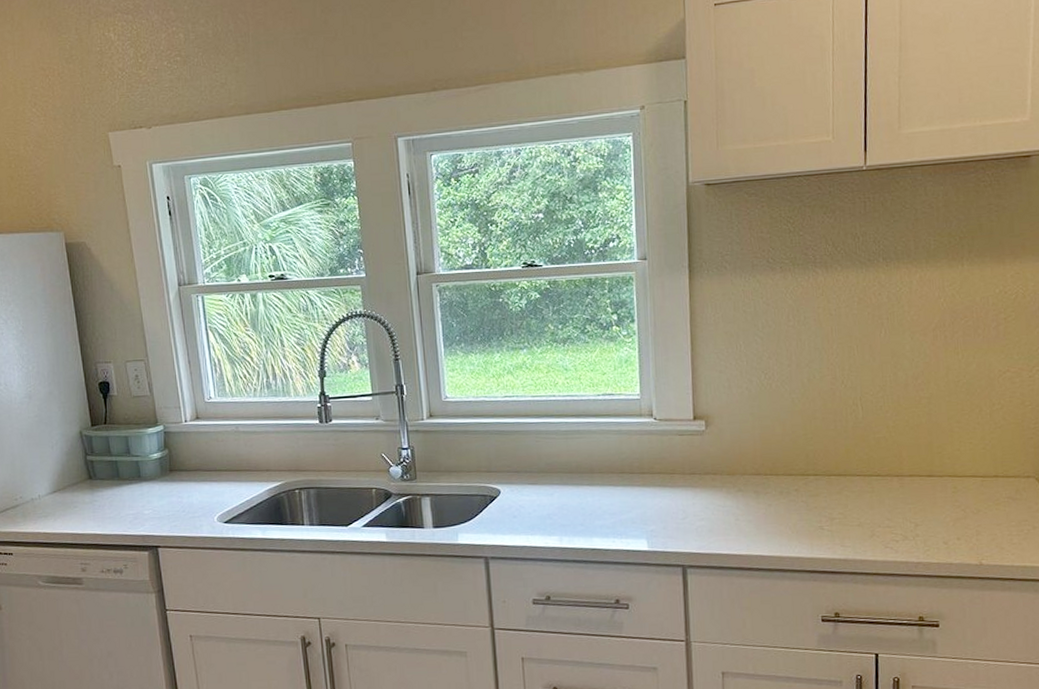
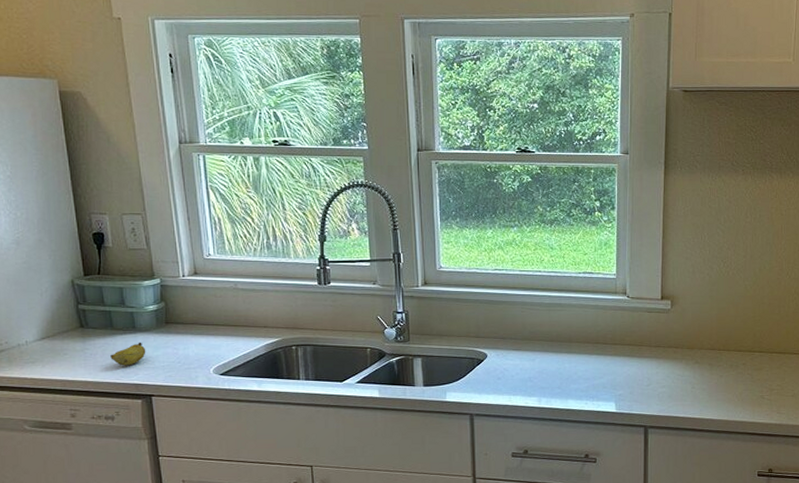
banana: none [118,491,152,517] -> present [110,342,146,366]

